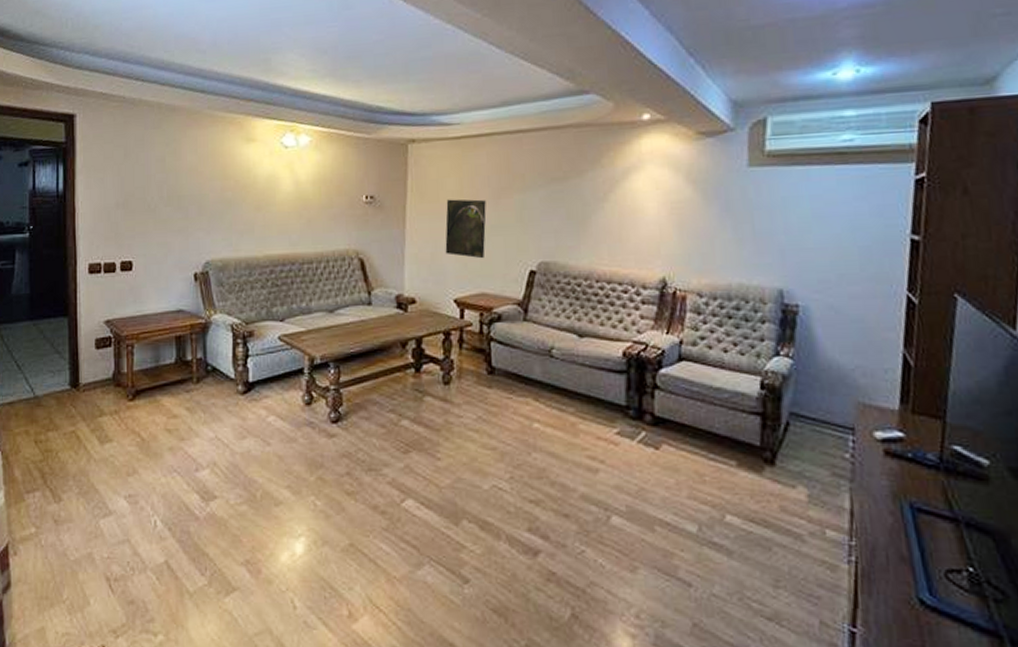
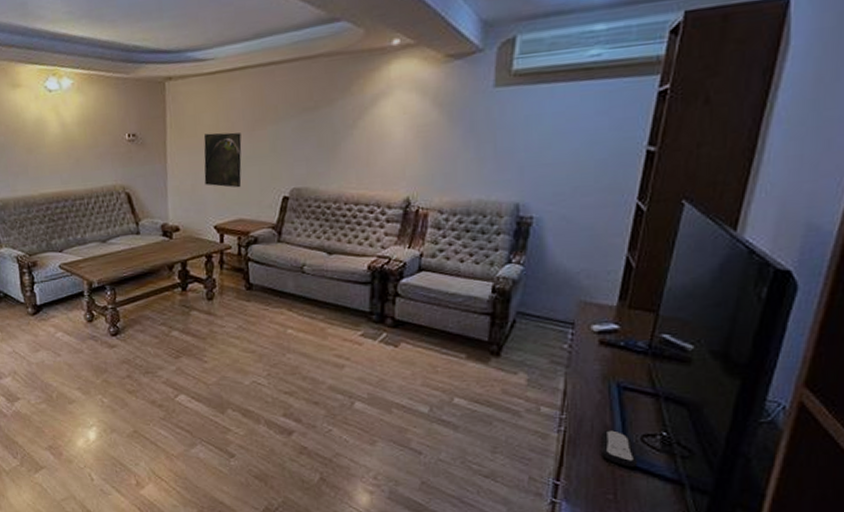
remote control: none [899,563,946,611] -> present [602,430,638,466]

